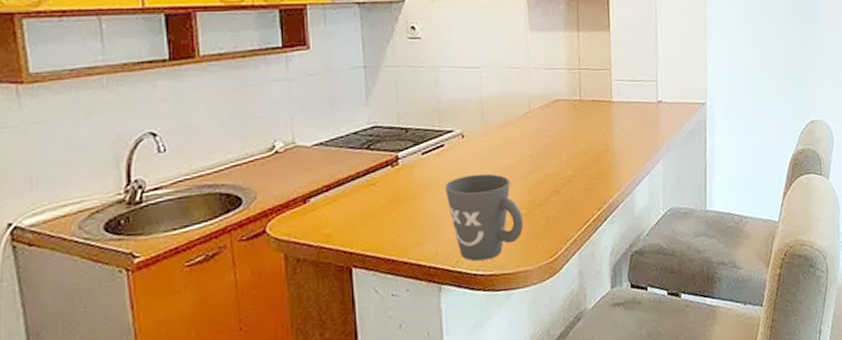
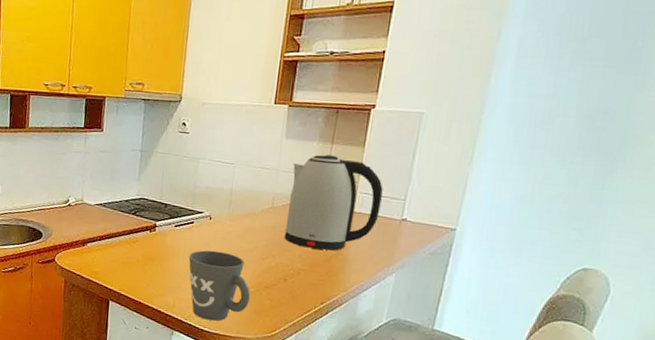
kettle: none [543,44,637,150] -> present [284,155,383,251]

